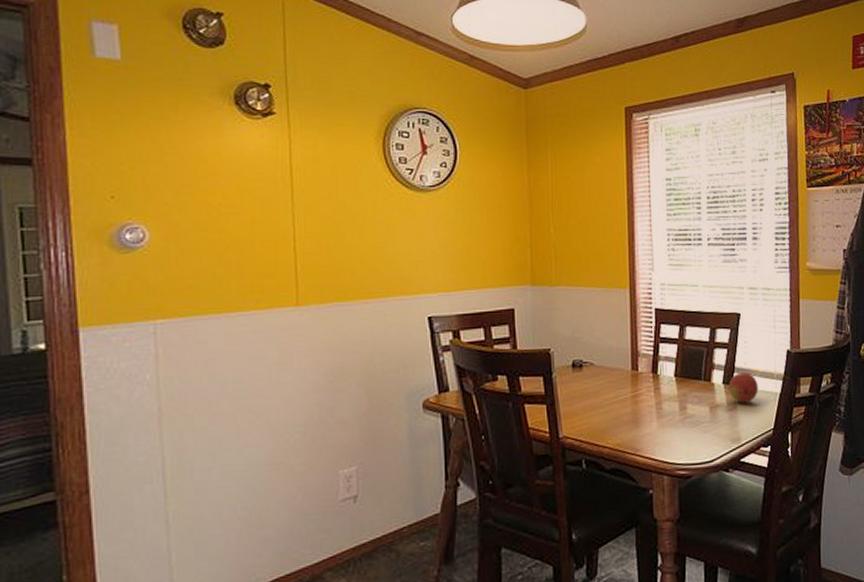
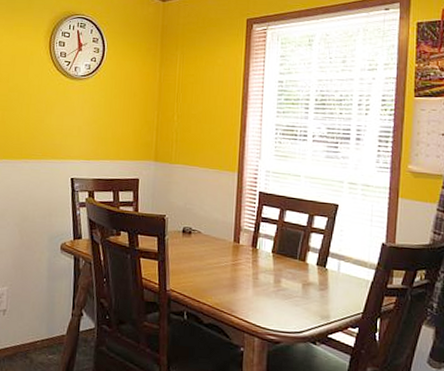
fruit: present [728,372,759,403] -> none [322,257,351,286]

